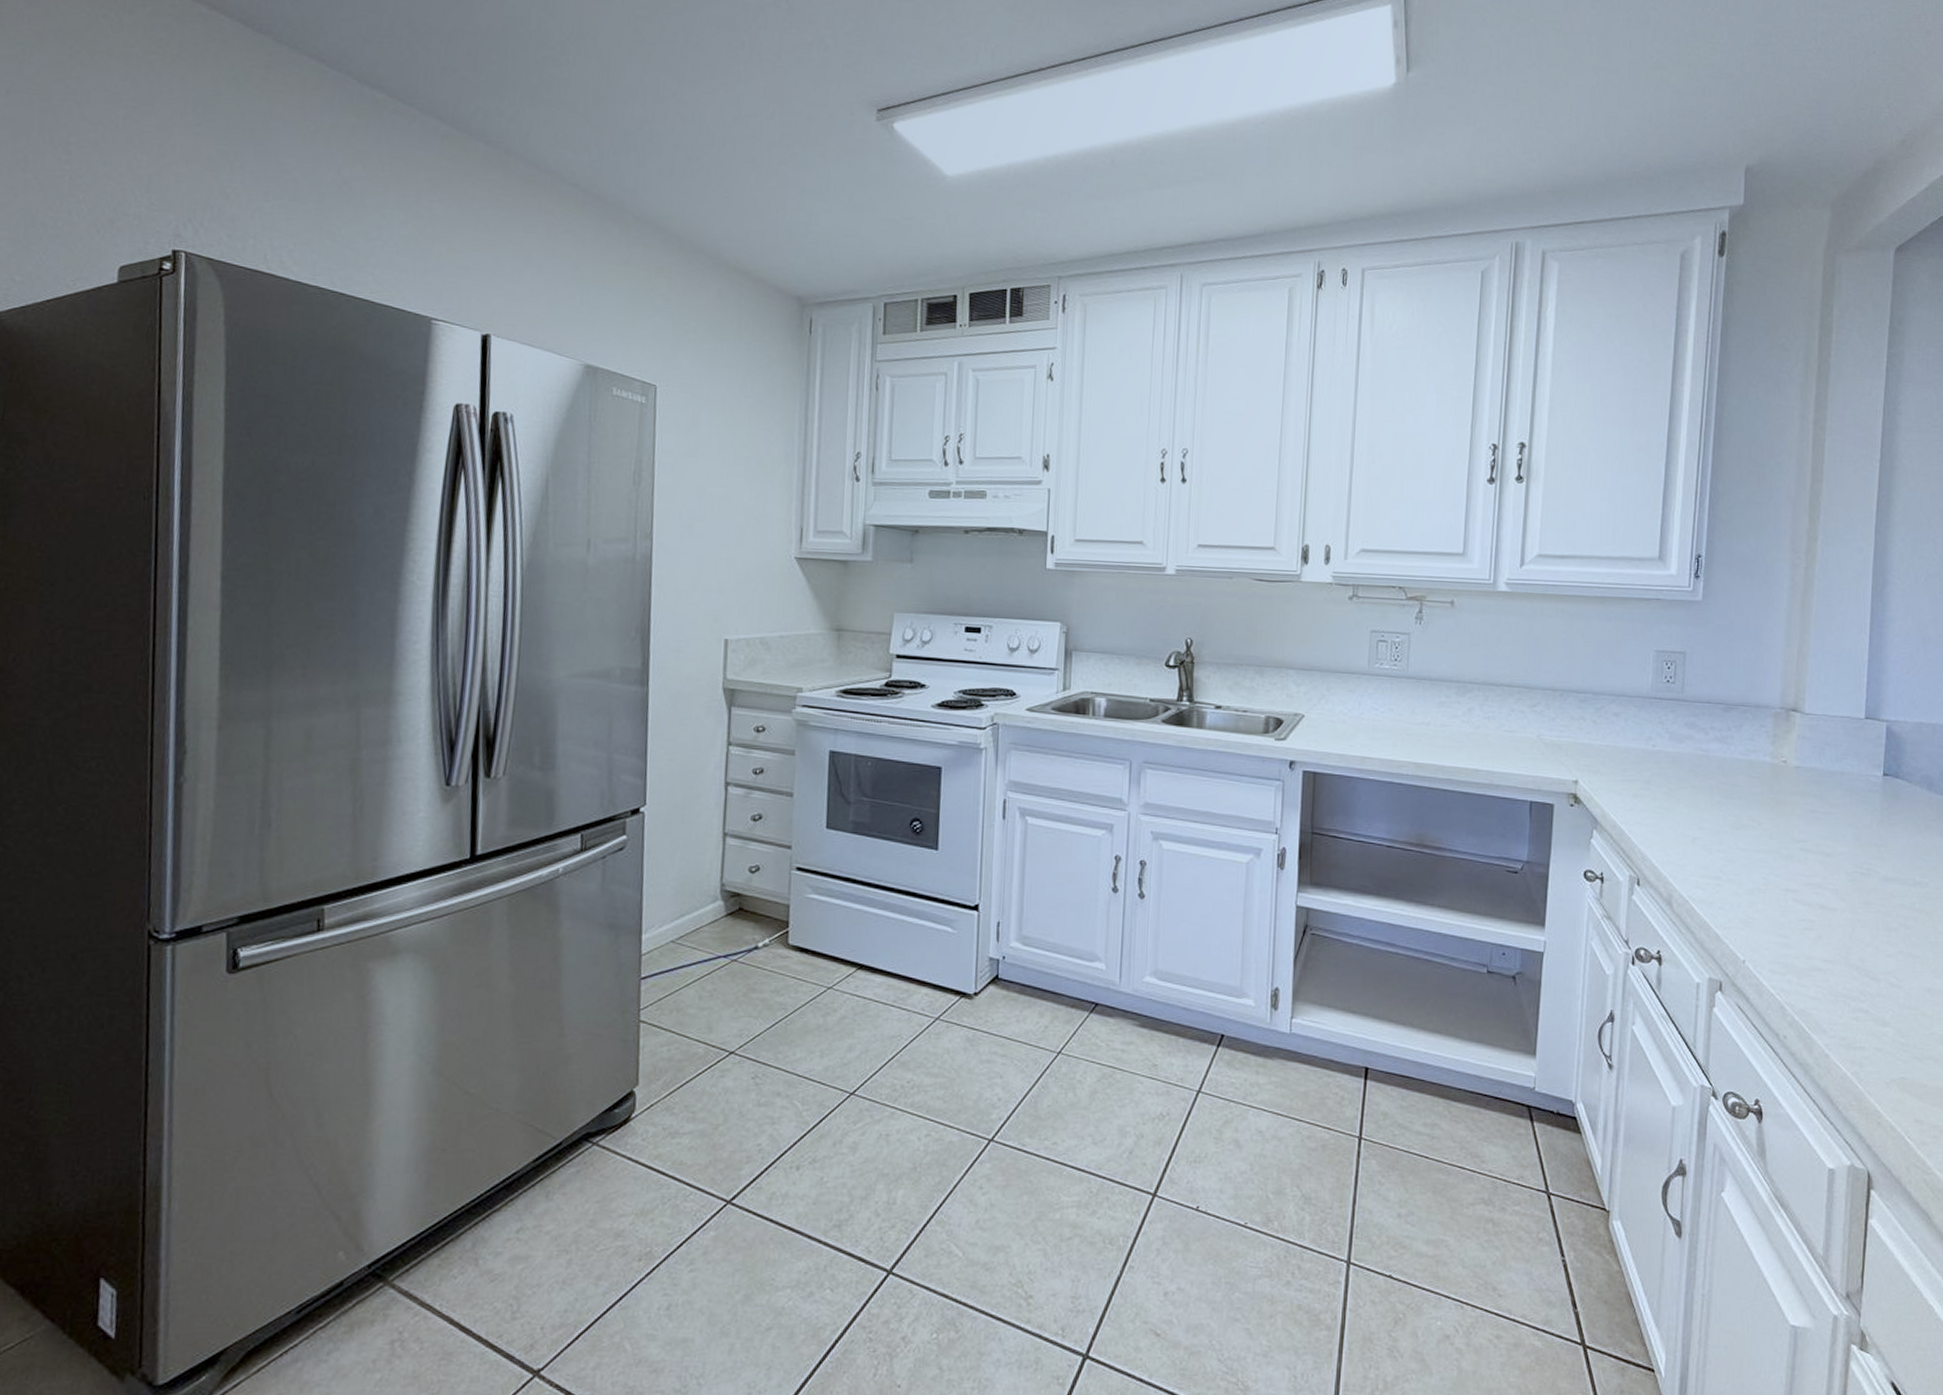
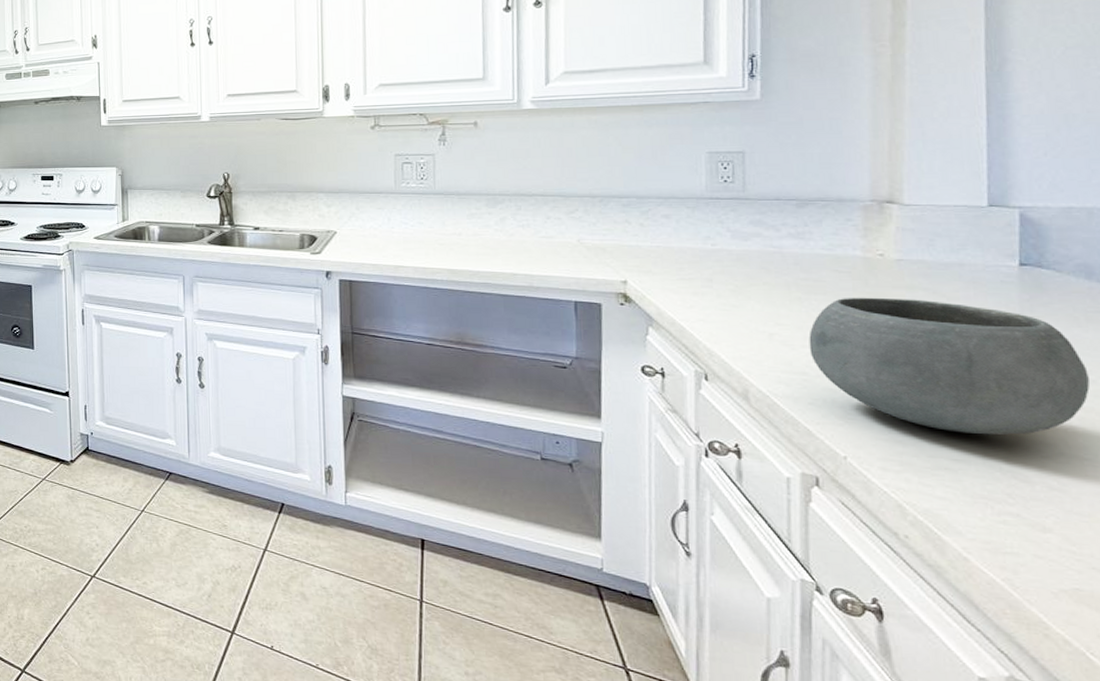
bowl: none [1723,802,1923,936] -> present [808,297,1090,435]

